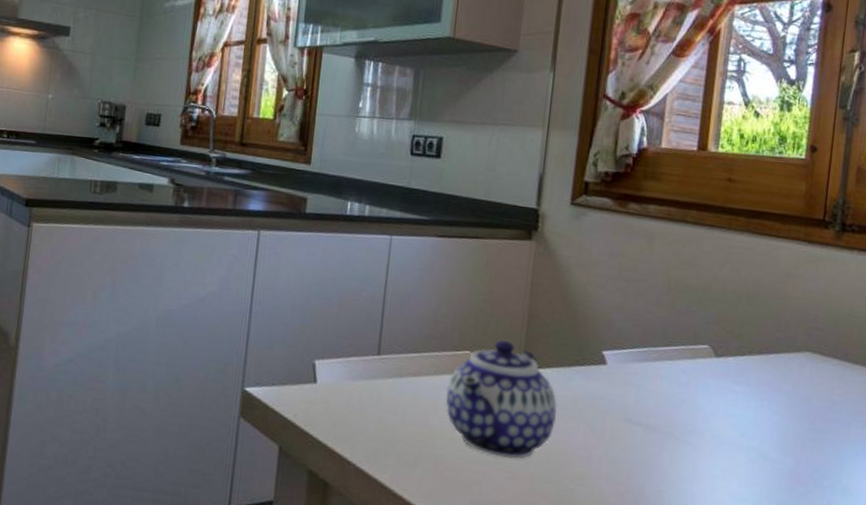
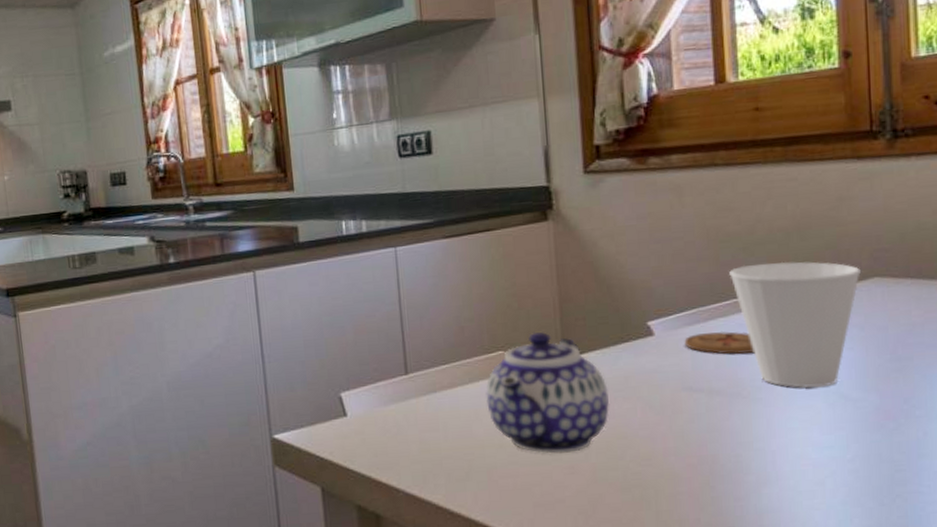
coaster: none [632,371,693,399] -> present [684,331,756,355]
cup: none [681,317,797,443] -> present [729,261,862,388]

